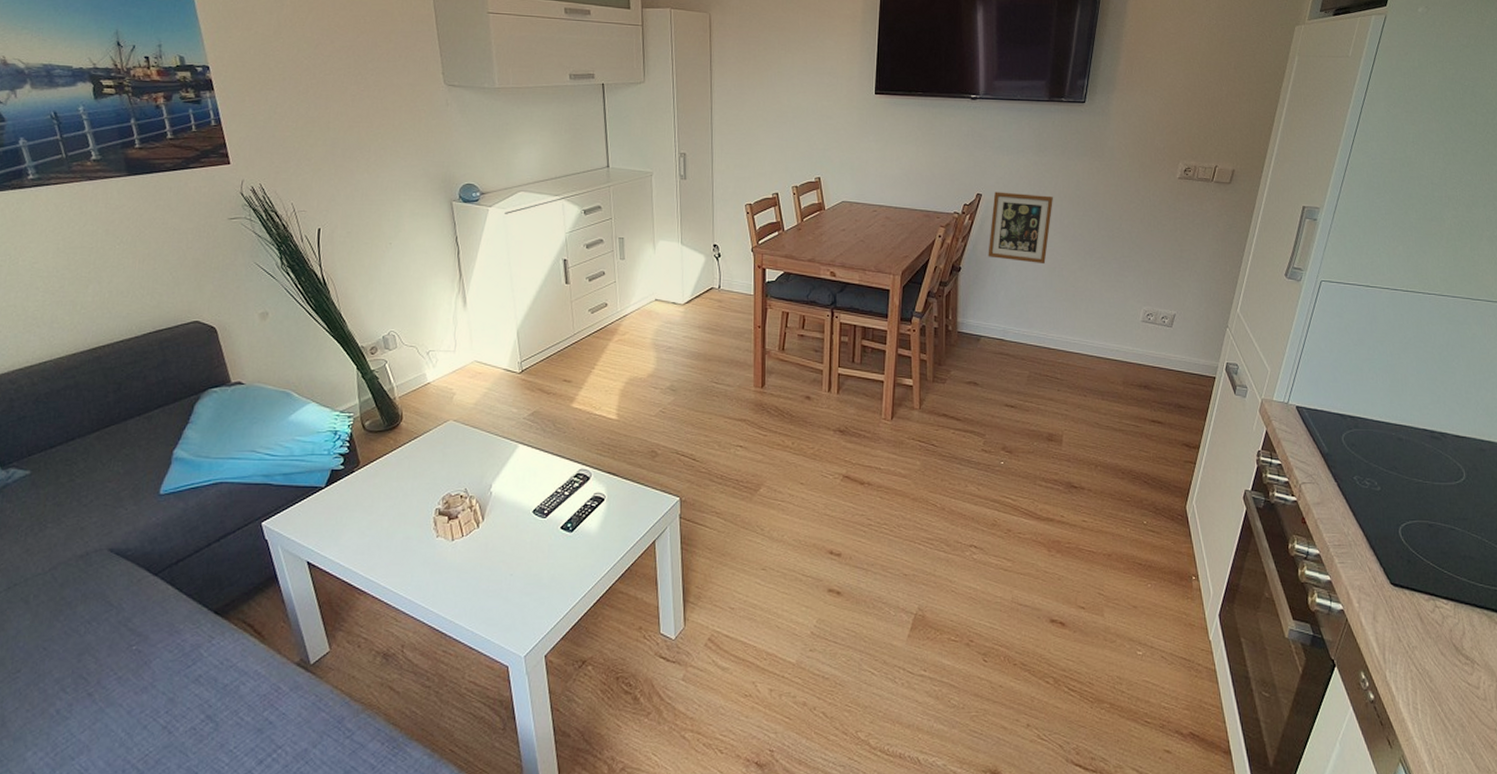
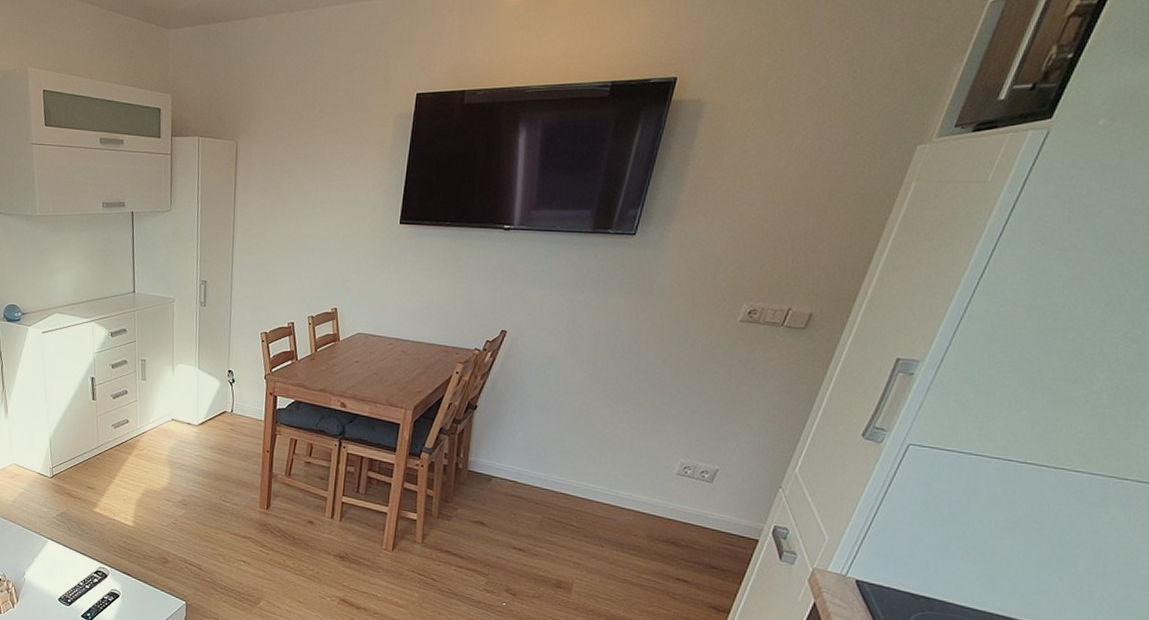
picture frame: present [988,192,1053,263] -> none [507,329,587,406]

